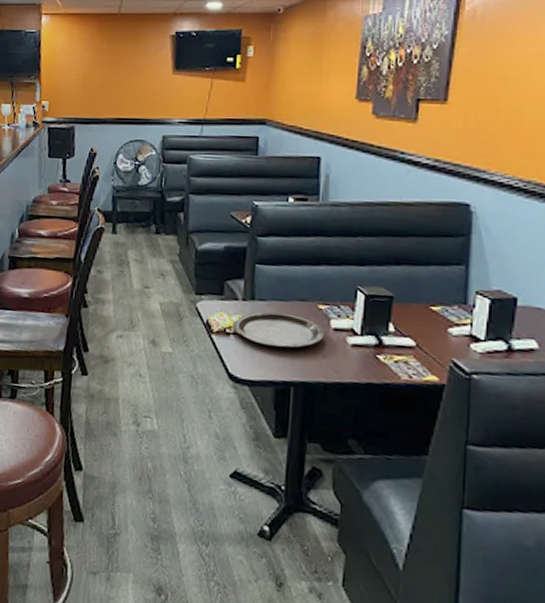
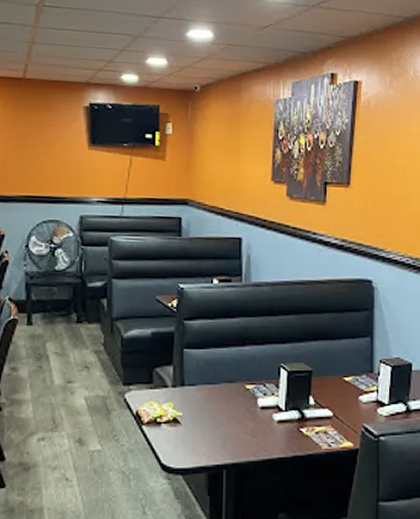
plate: present [233,312,325,348] -> none [163,396,253,432]

